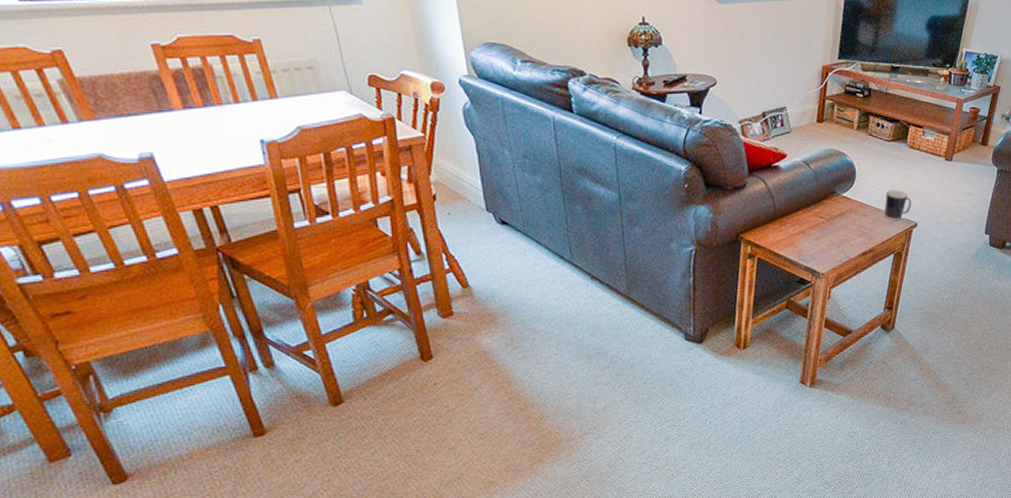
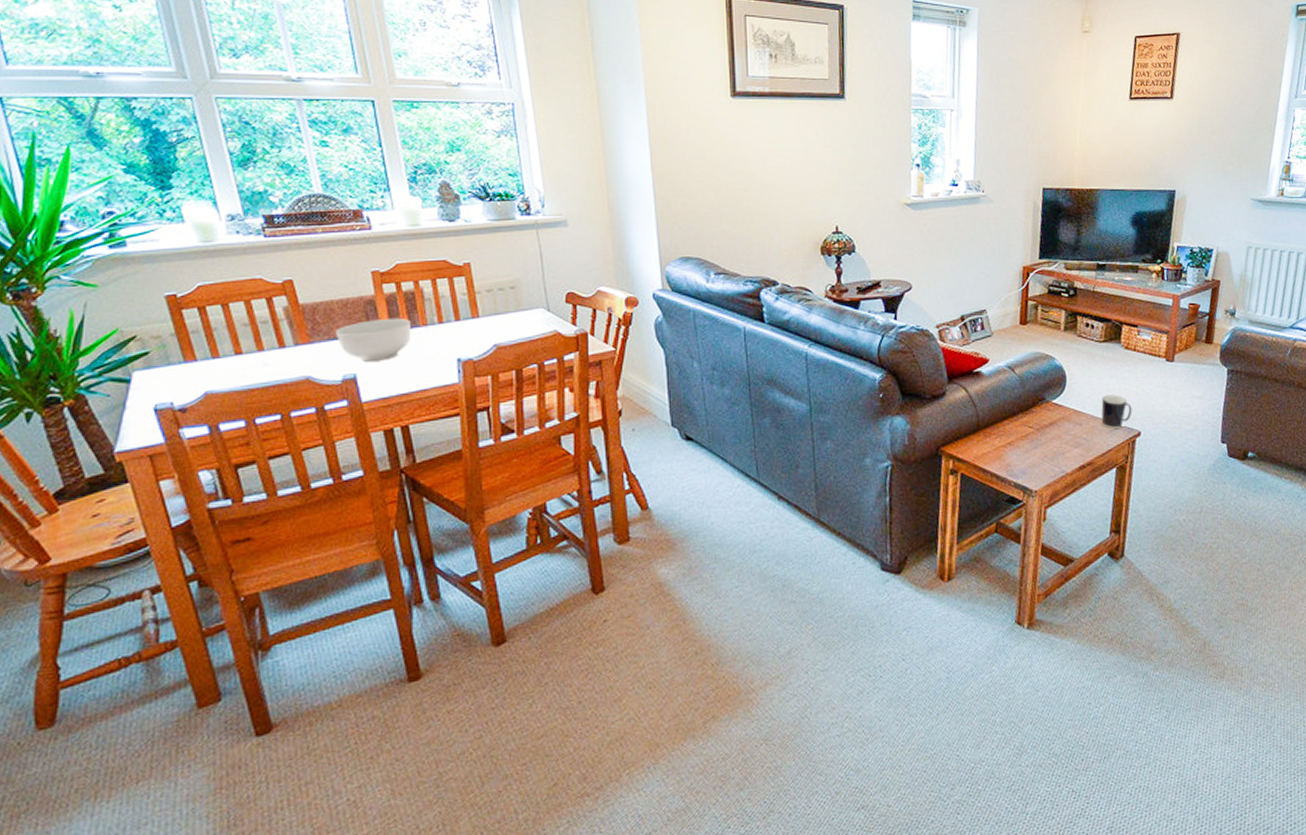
bowl: none [121,95,208,140] -> present [335,317,412,362]

